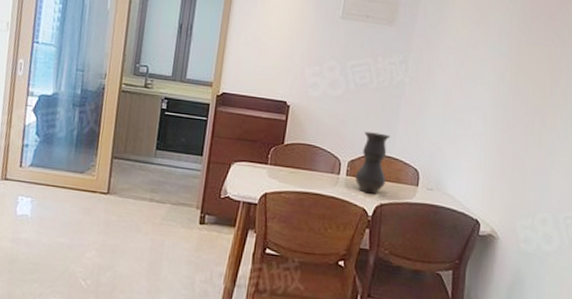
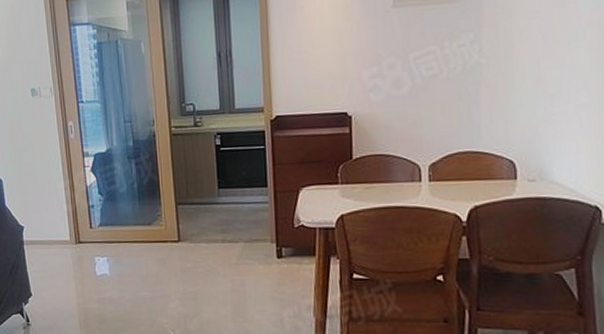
vase: present [354,131,391,194] -> none [439,127,478,197]

